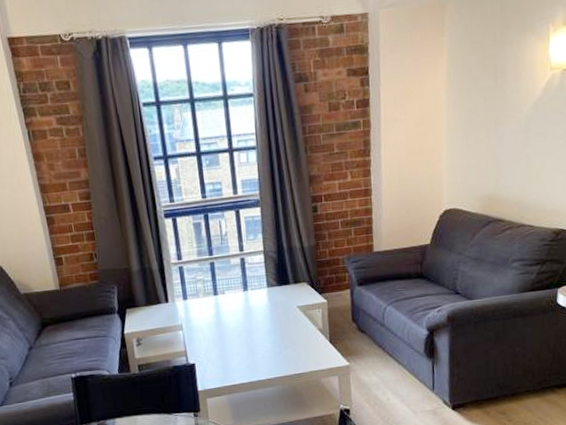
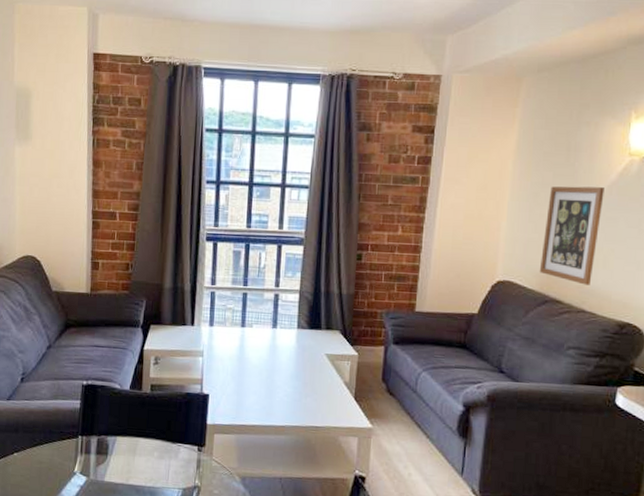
wall art: none [480,105,532,201] -> present [539,186,604,285]

